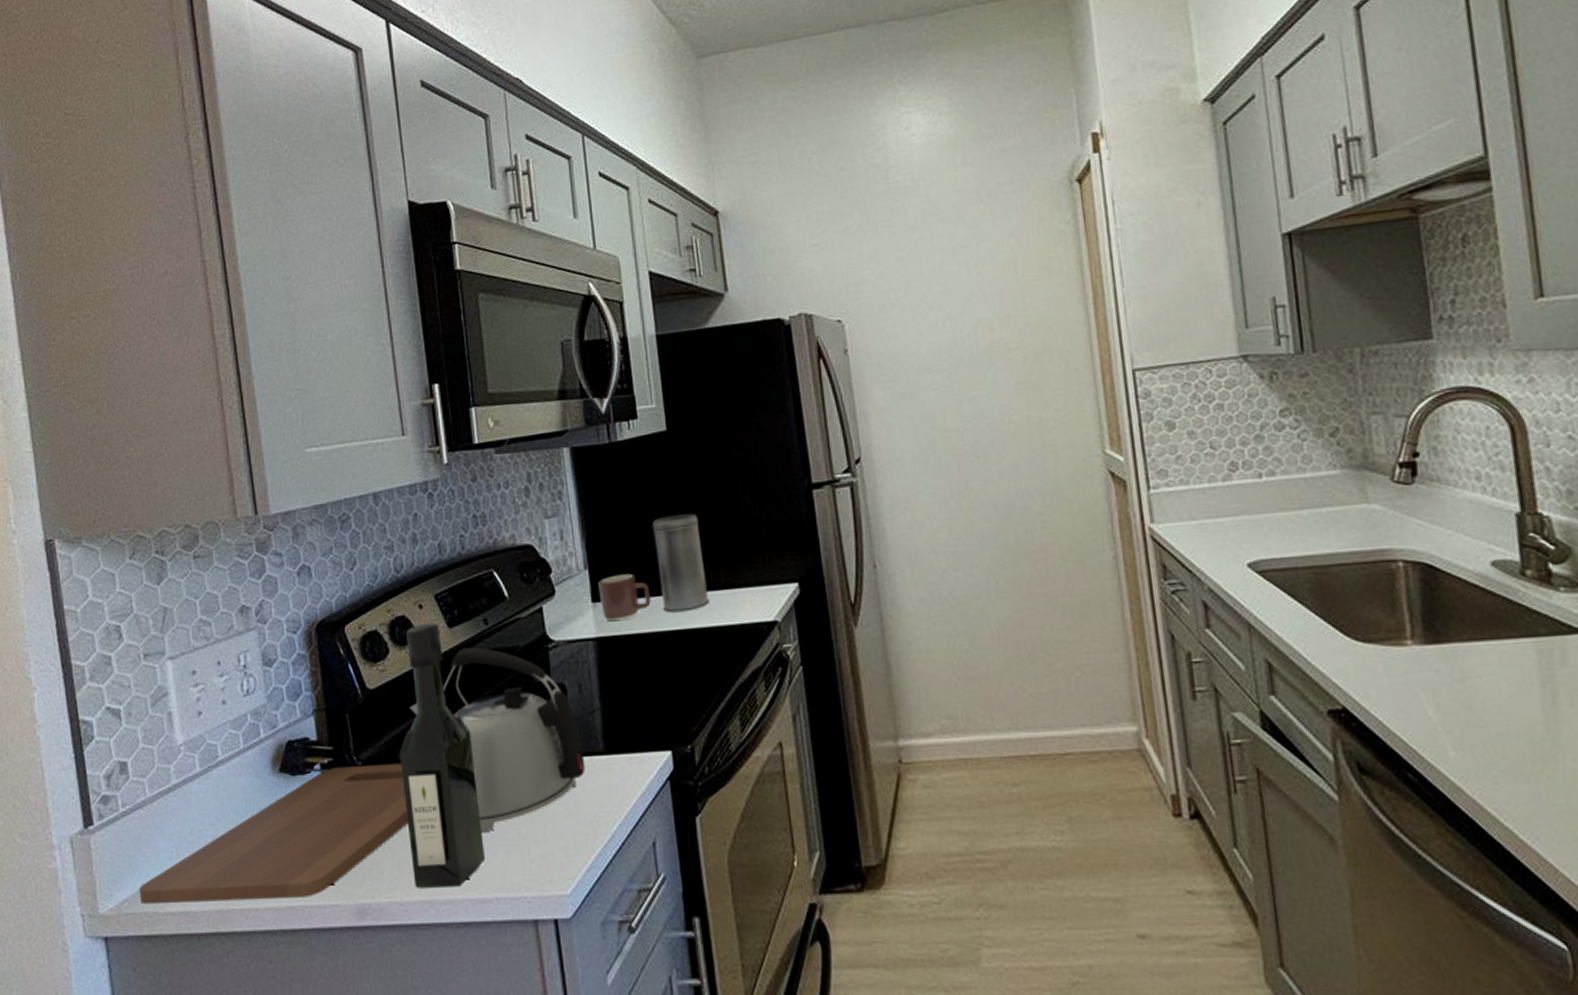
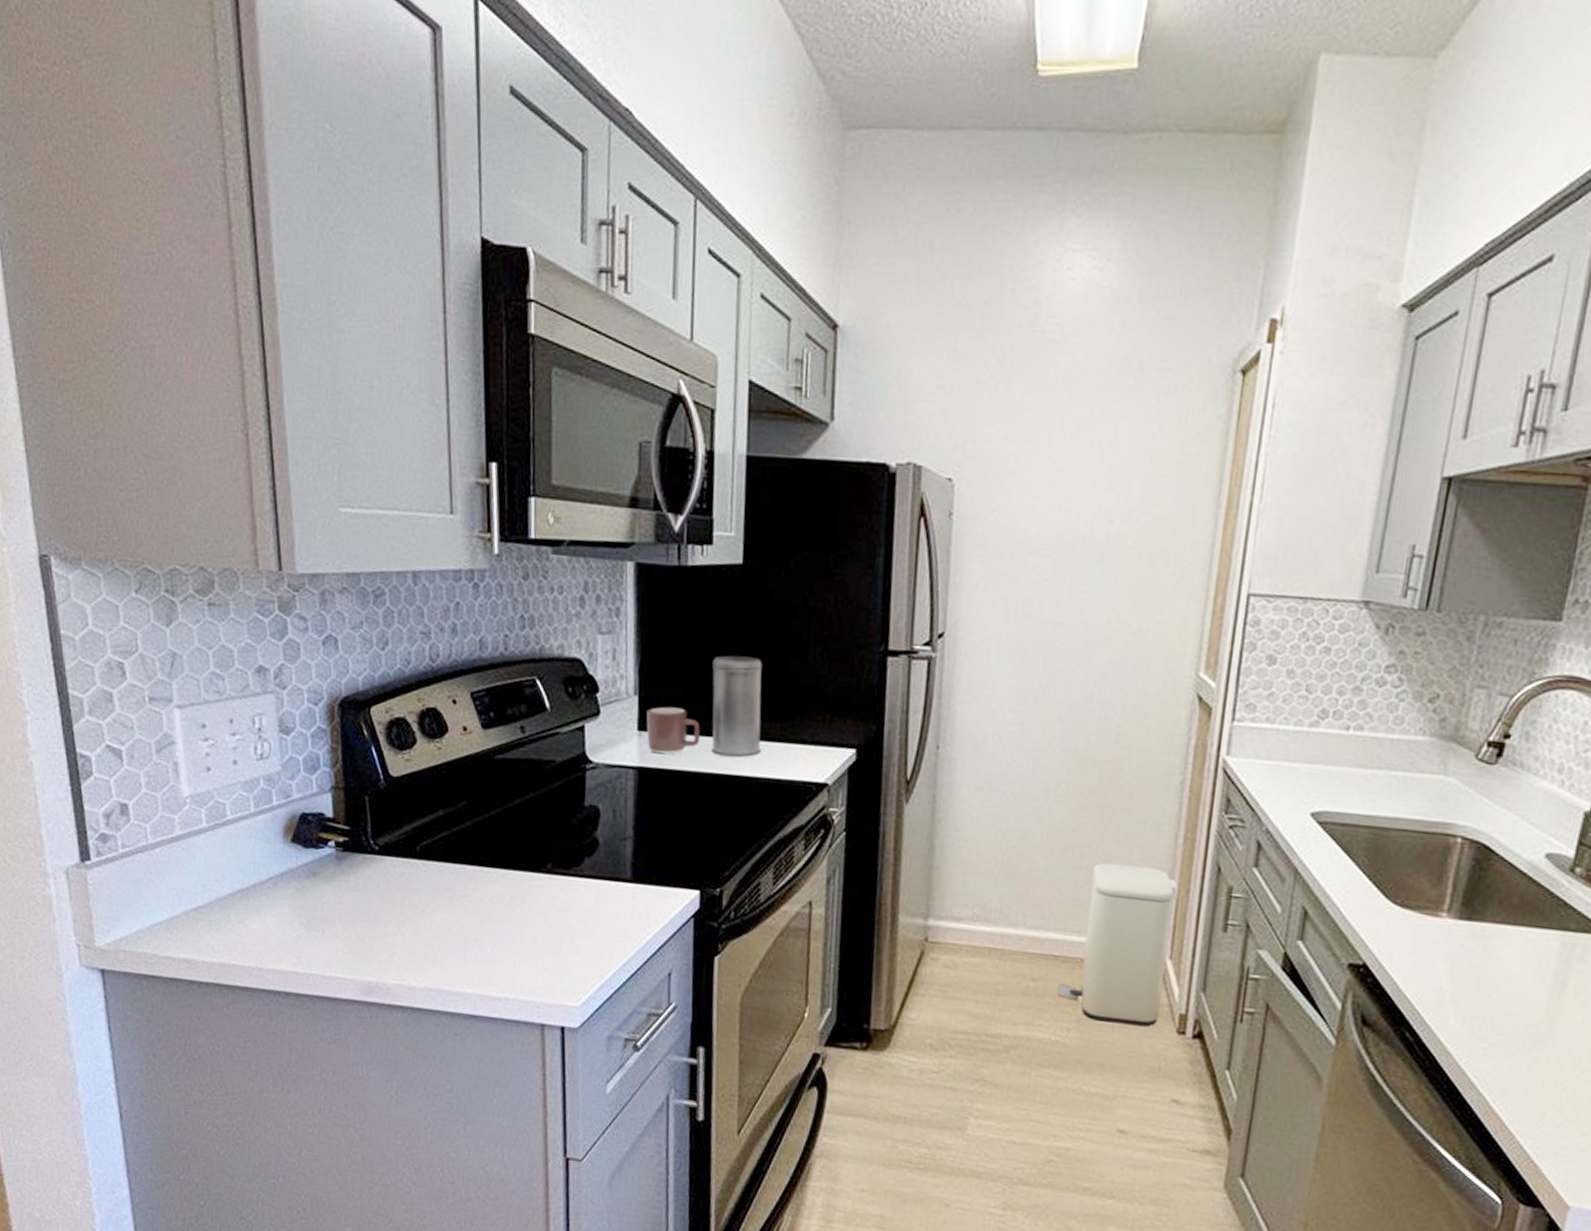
cutting board: present [139,763,408,905] -> none [138,847,423,967]
bottle: present [399,622,486,889] -> none [419,720,499,982]
kettle: present [410,647,585,832] -> none [434,752,610,935]
pedal bin: none [1041,647,1150,818] -> present [1057,862,1179,1027]

